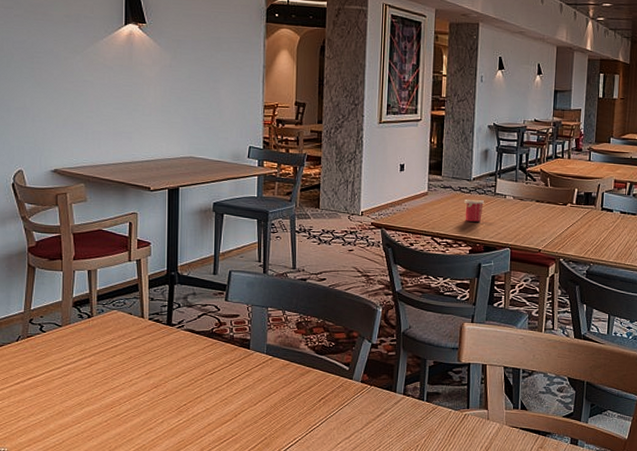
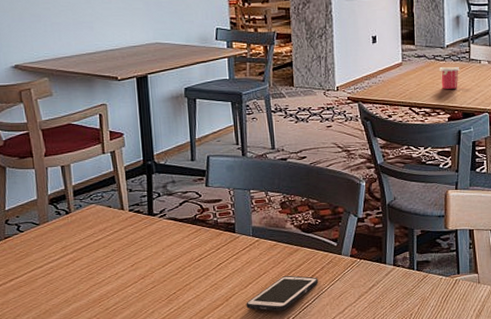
cell phone: none [254,396,327,432] -> present [246,275,318,311]

